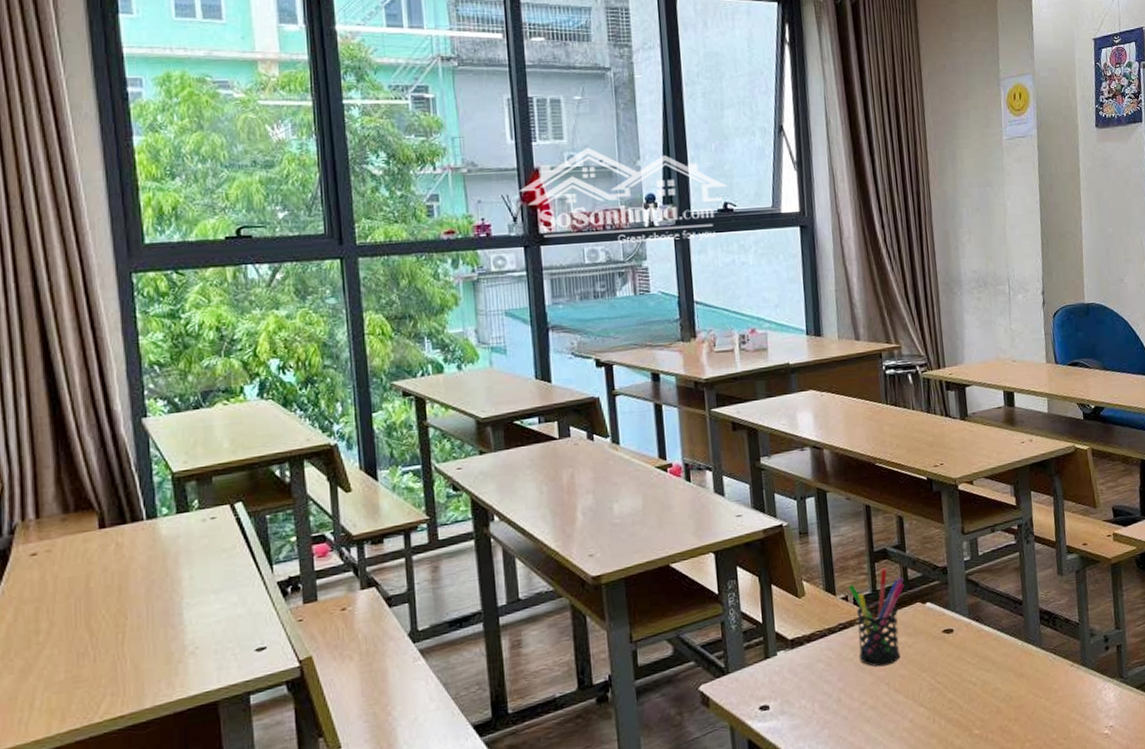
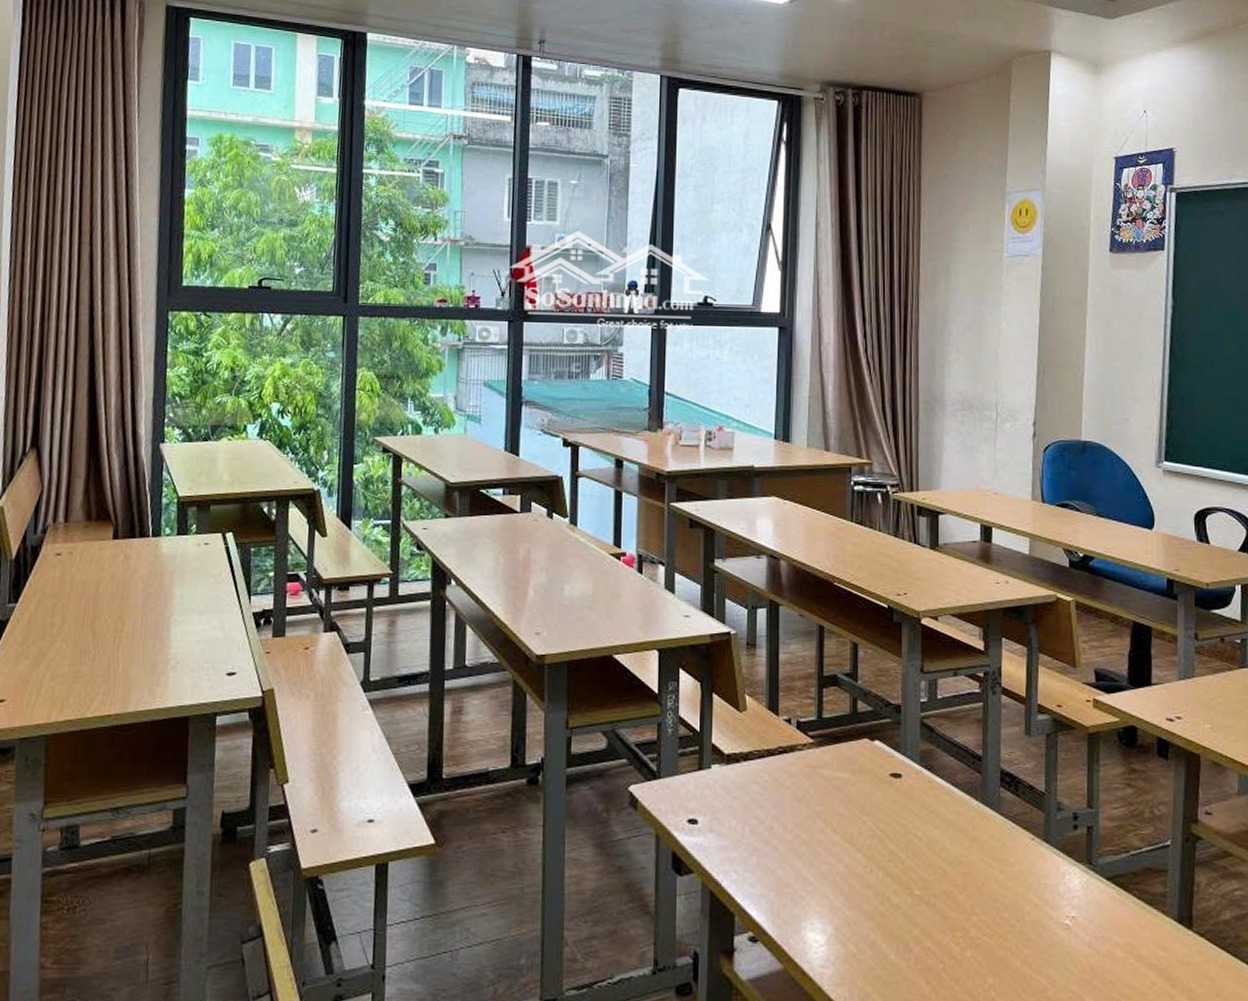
pen holder: present [848,568,904,667] -> none [792,695,853,801]

